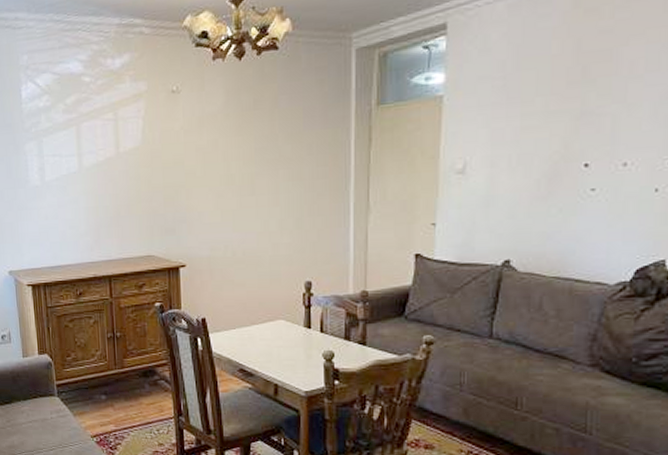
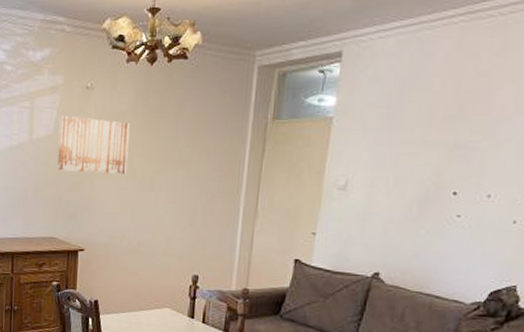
wall art: none [146,123,224,184] -> present [57,115,130,174]

